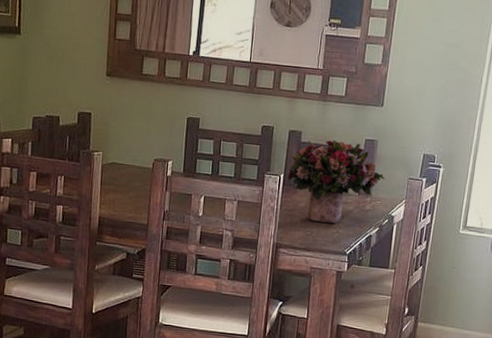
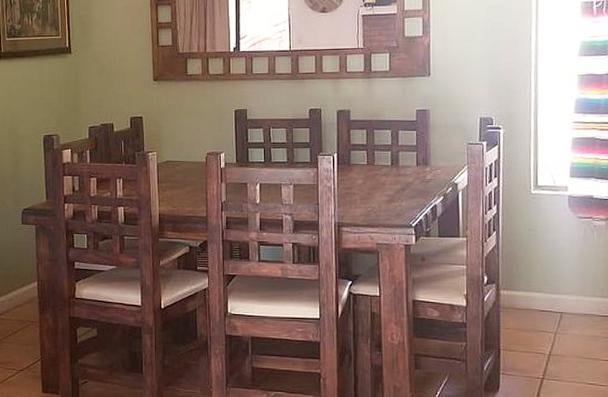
bouquet: present [287,139,385,224] -> none [341,114,443,197]

